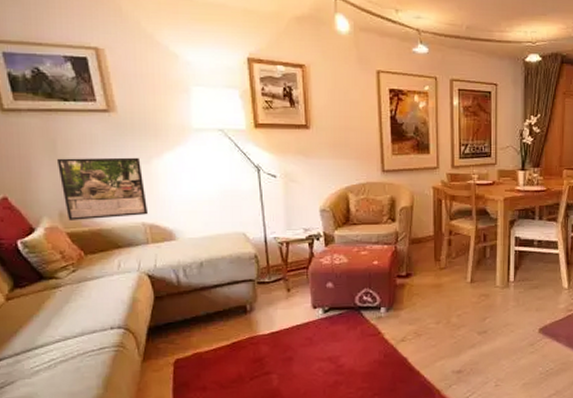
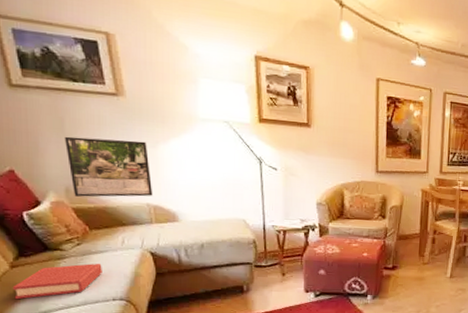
hardback book: none [8,289,99,334] -> present [12,263,102,300]

